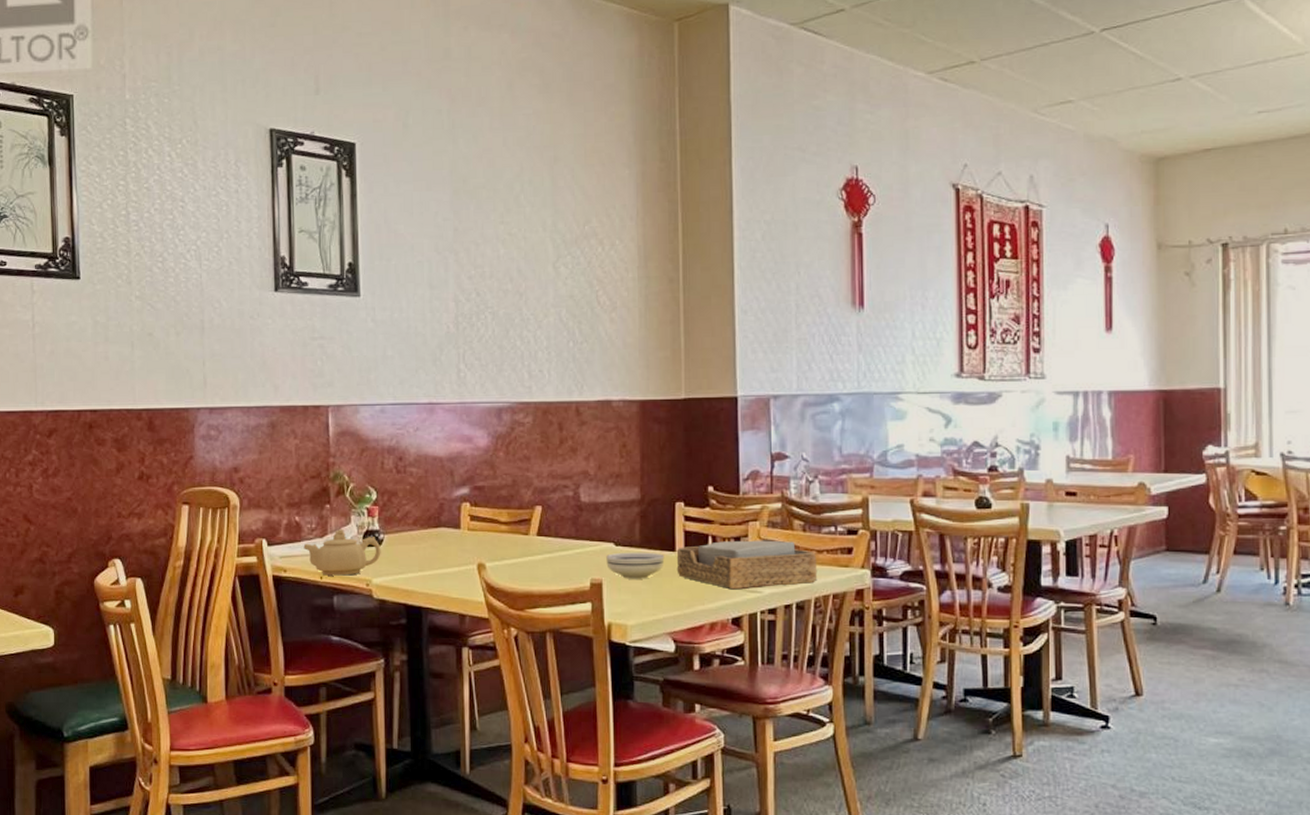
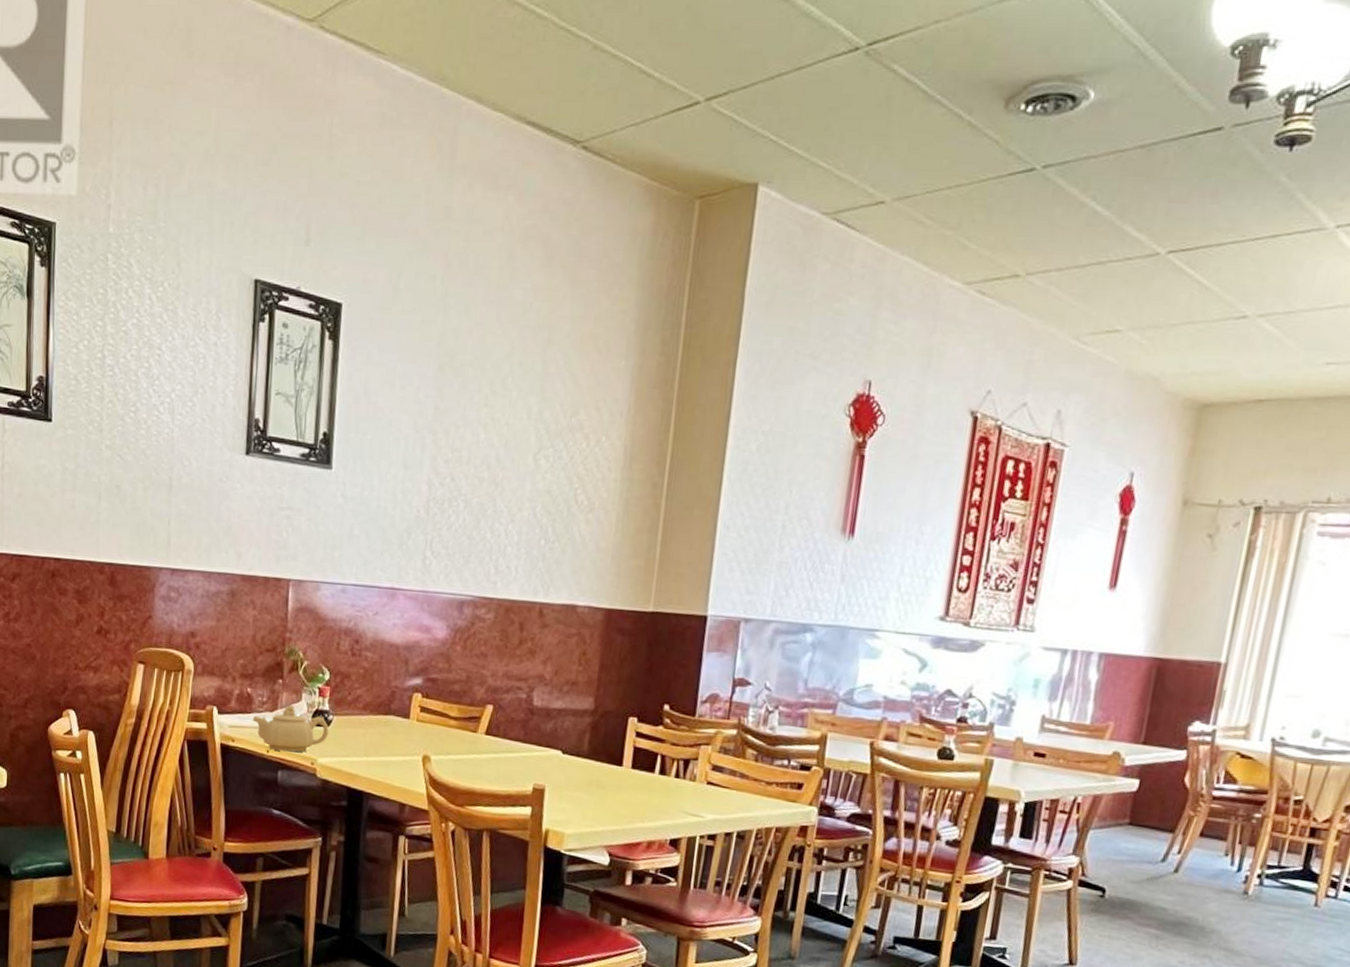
bowl: present [606,552,665,579] -> none [551,760,611,790]
napkin holder: present [676,540,818,590] -> none [621,761,765,815]

